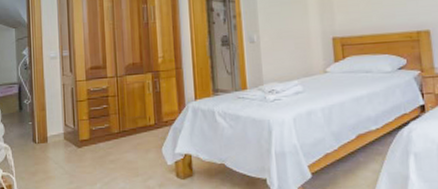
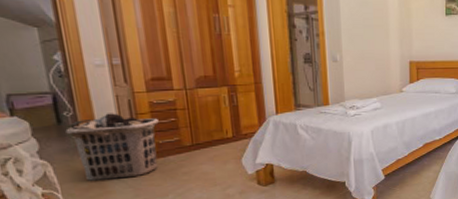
clothes hamper: none [24,100,95,167] -> present [65,113,160,182]

